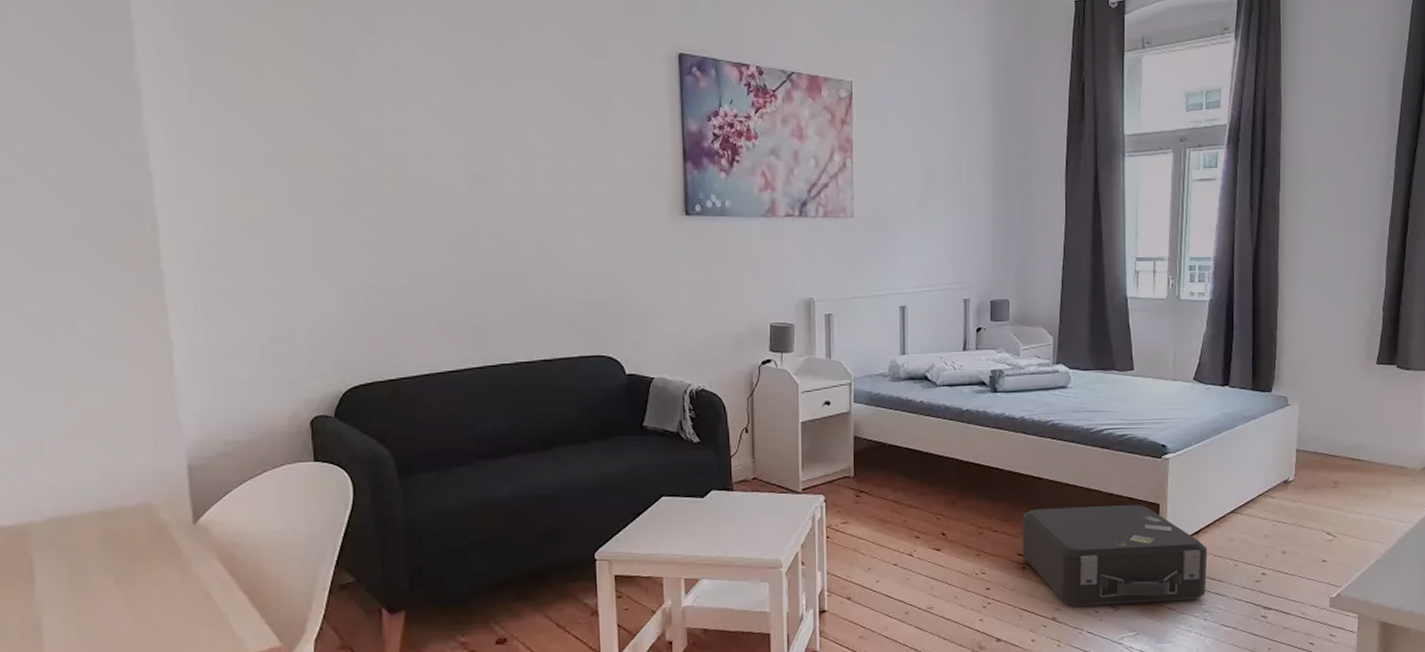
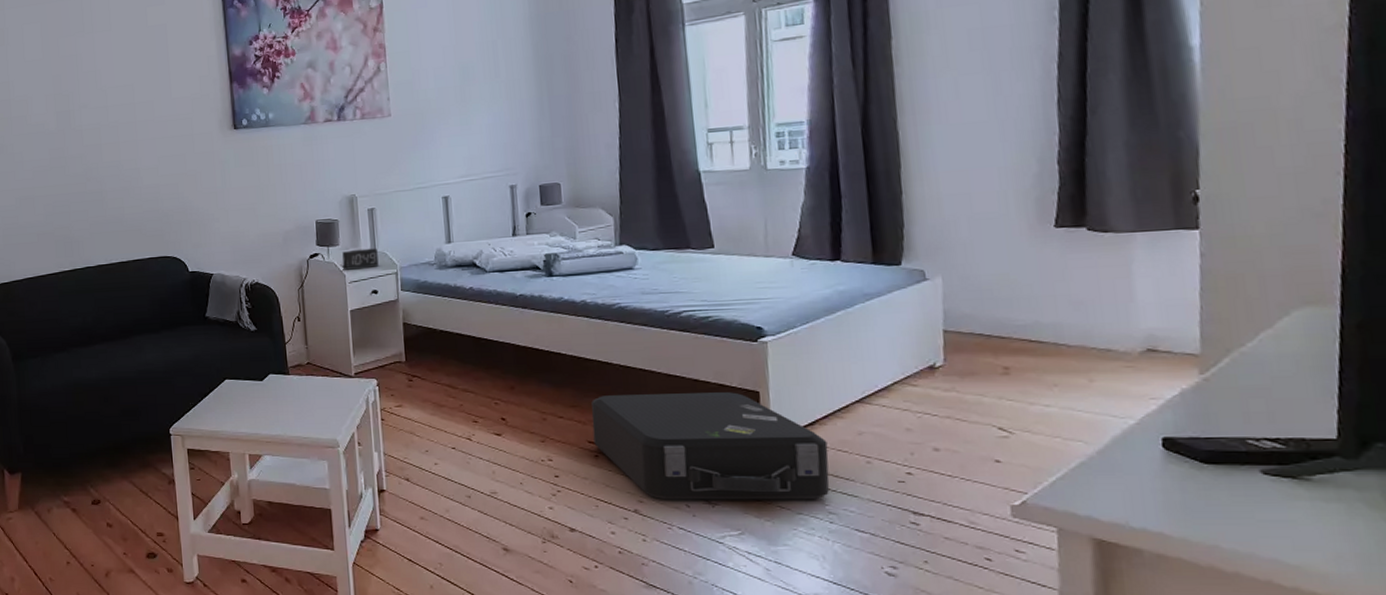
alarm clock: none [795,356,833,379] -> present [342,248,379,270]

